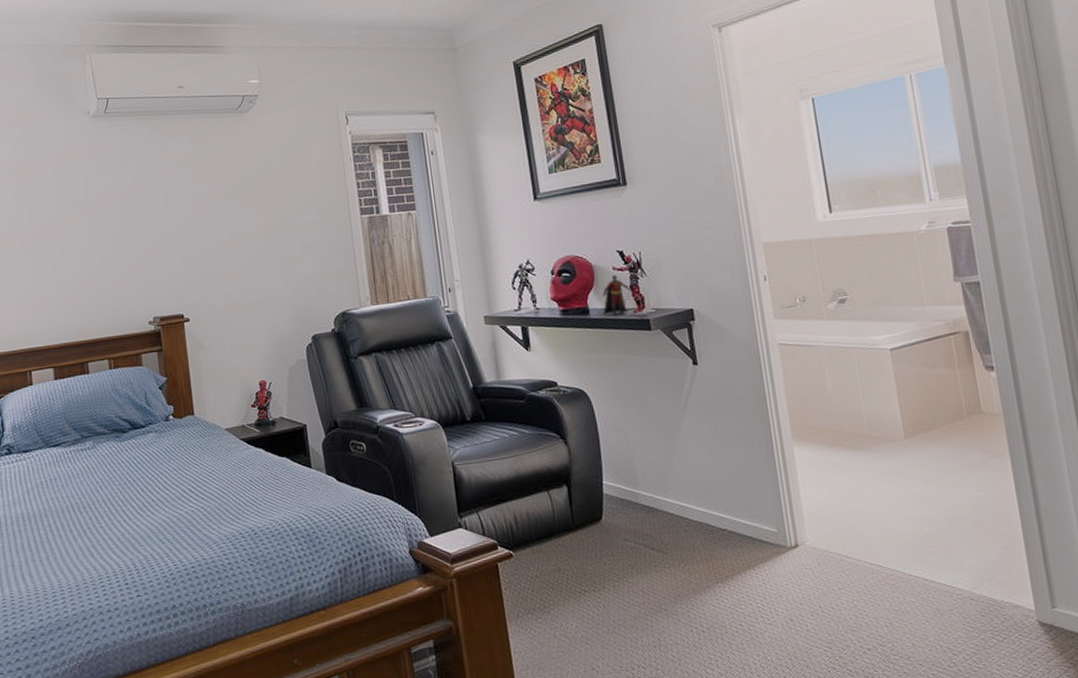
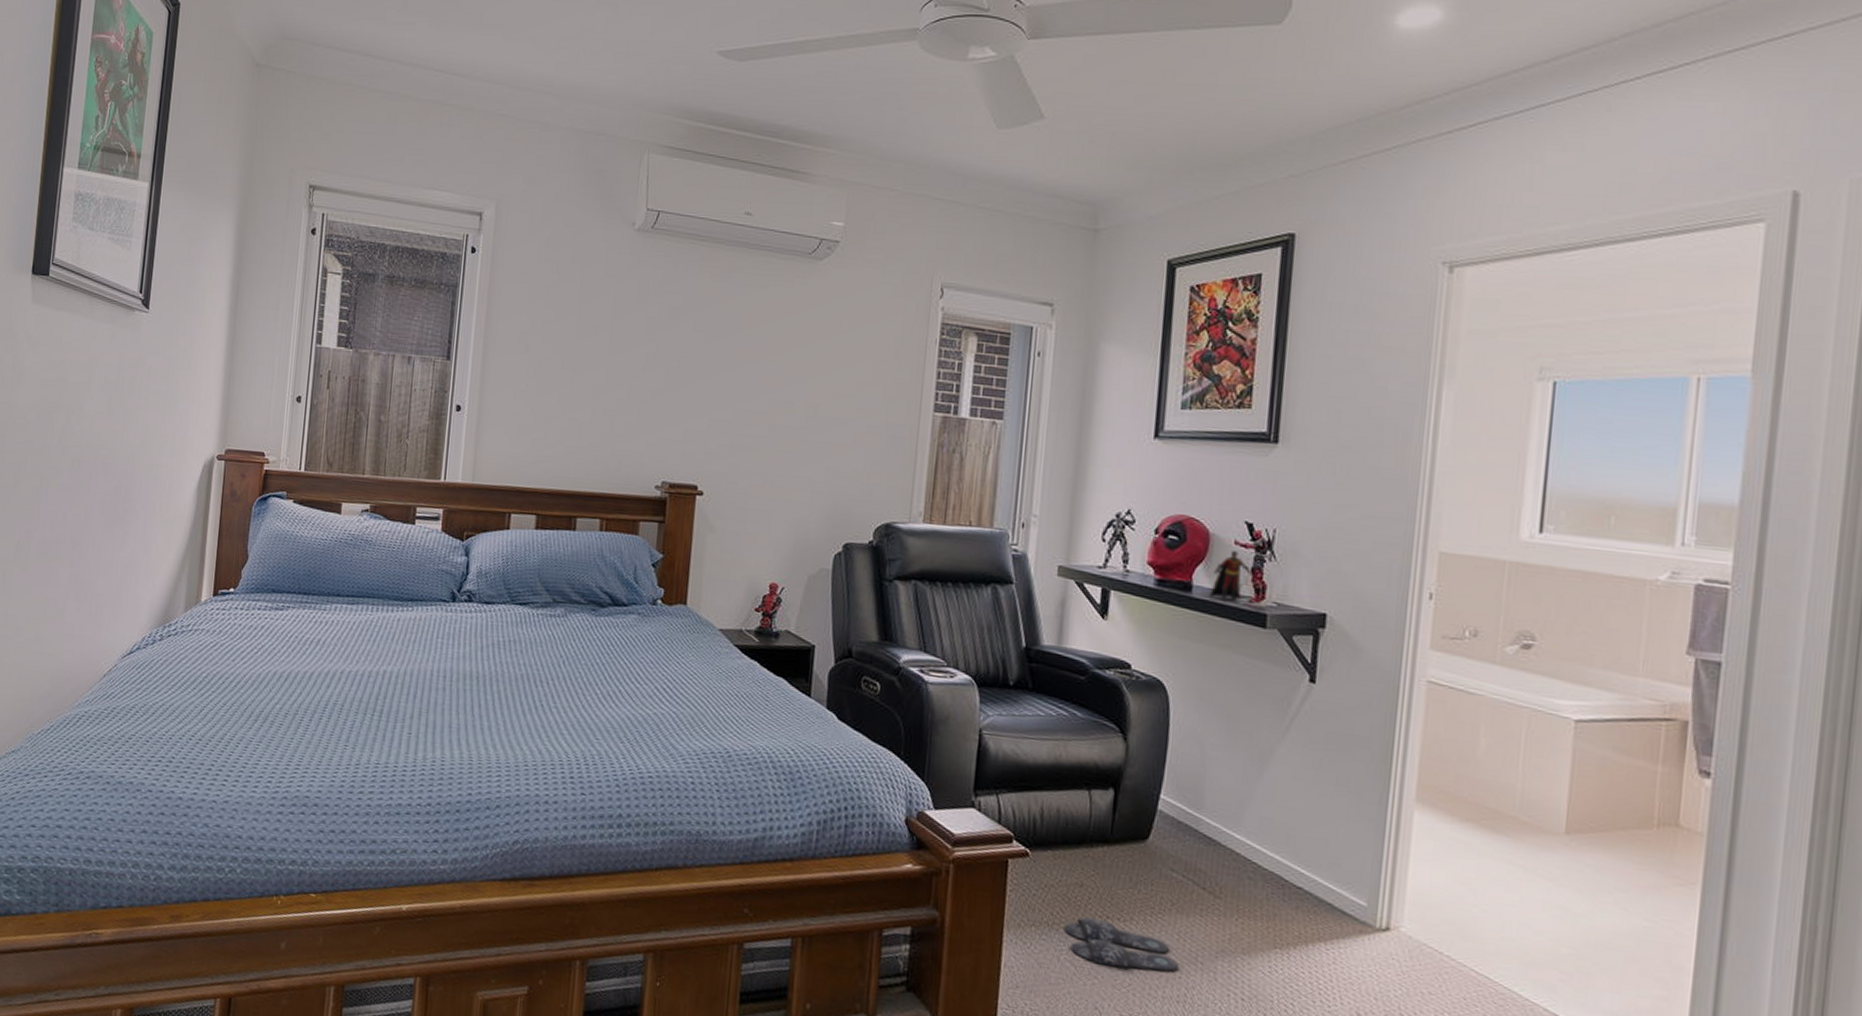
slippers: none [553,594,649,632] -> present [1064,917,1179,973]

